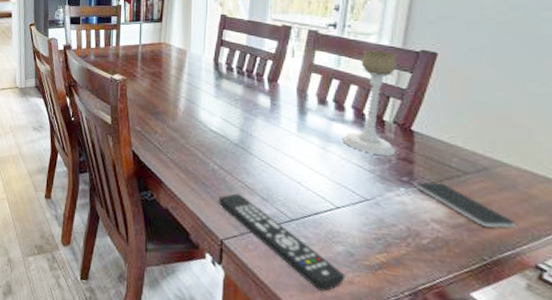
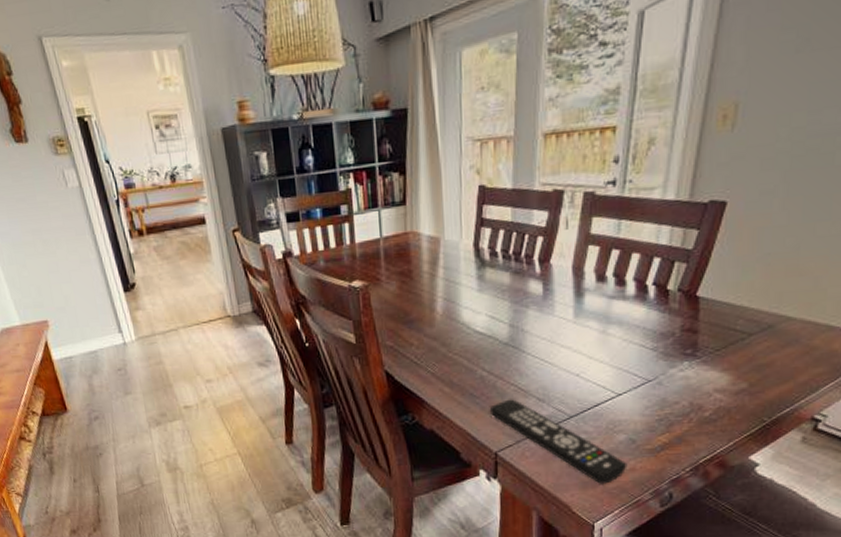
candle holder: present [342,49,398,156] -> none [623,207,684,330]
smartphone: present [415,182,517,228] -> none [699,349,797,387]

